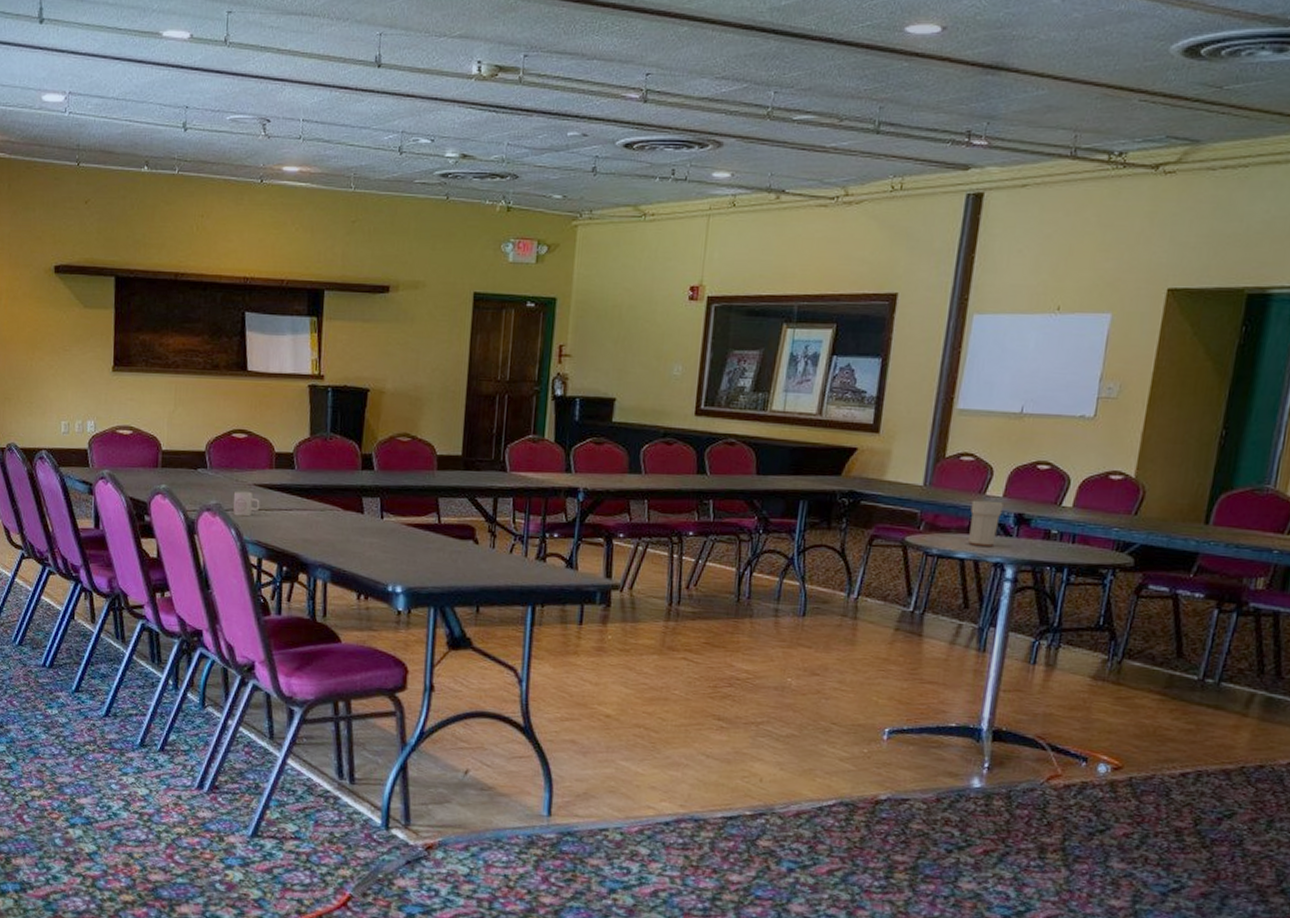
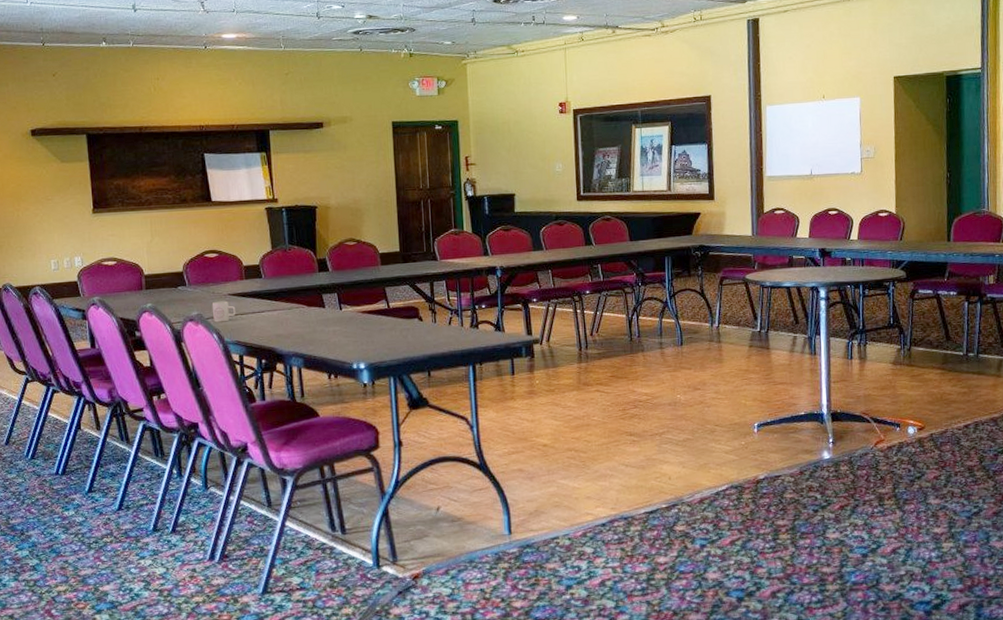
cup: present [968,500,1003,548] -> none [788,241,810,277]

